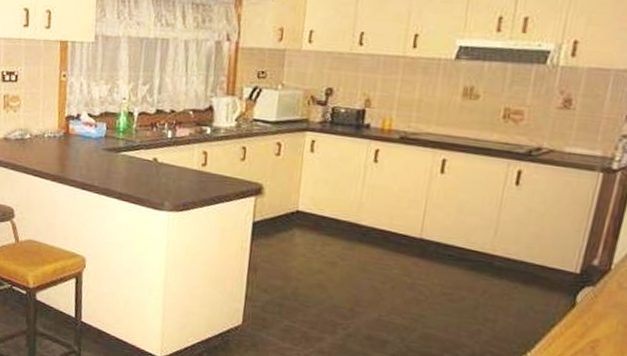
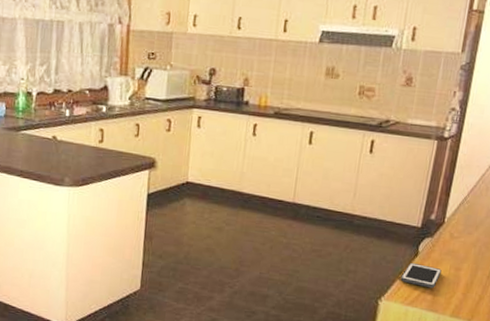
cell phone: none [552,314,606,347] -> present [400,262,442,289]

